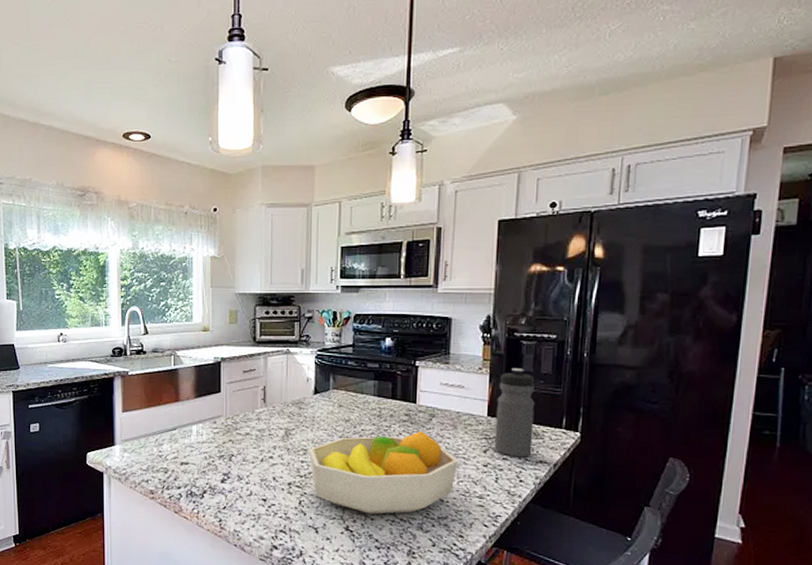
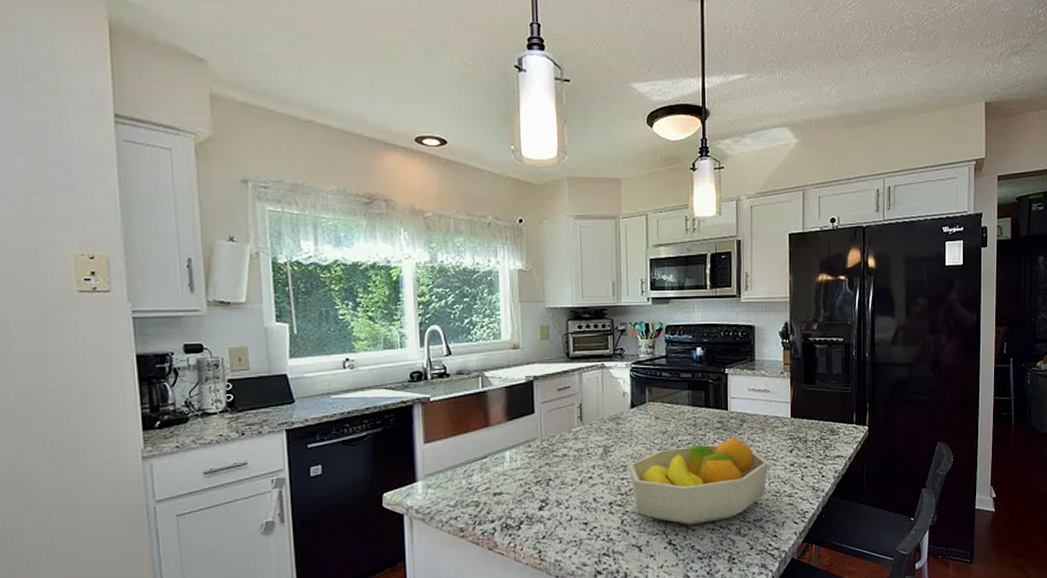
water bottle: present [494,368,535,458] -> none [798,370,830,454]

